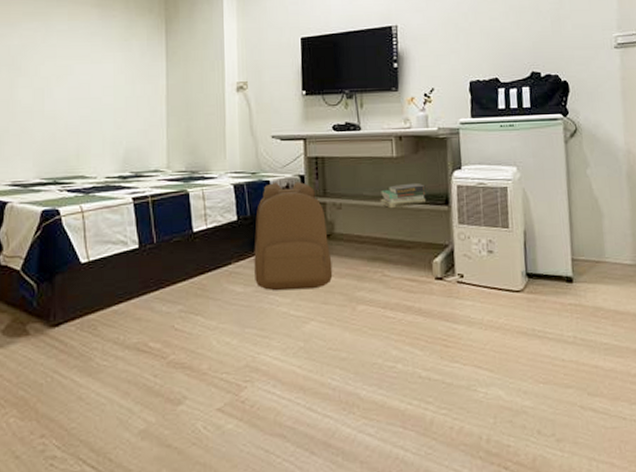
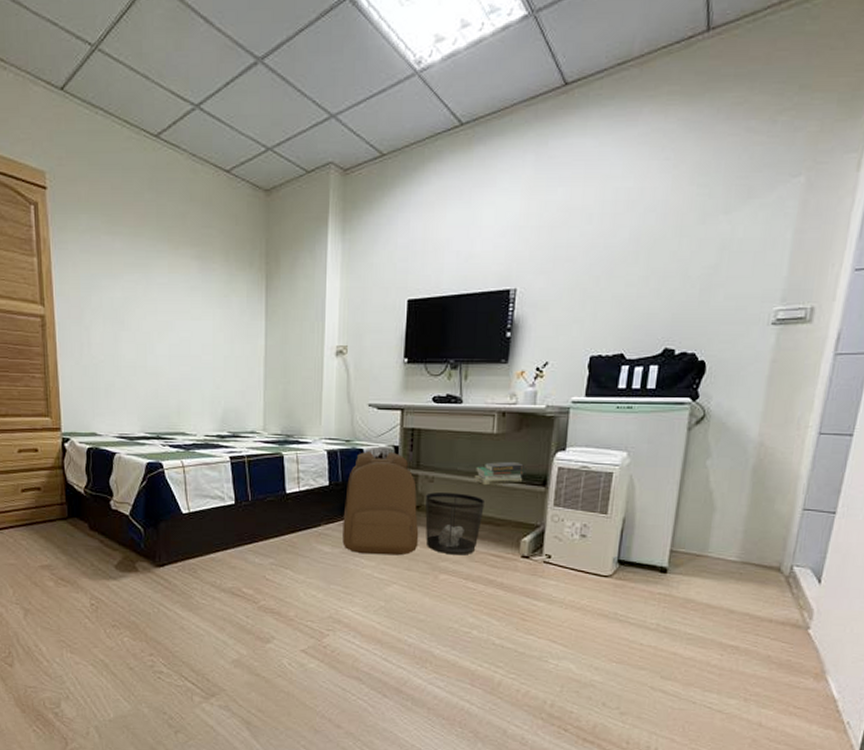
waste bin: none [334,218,393,283] -> present [425,492,484,555]

